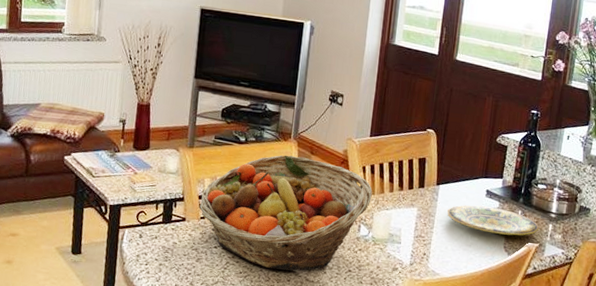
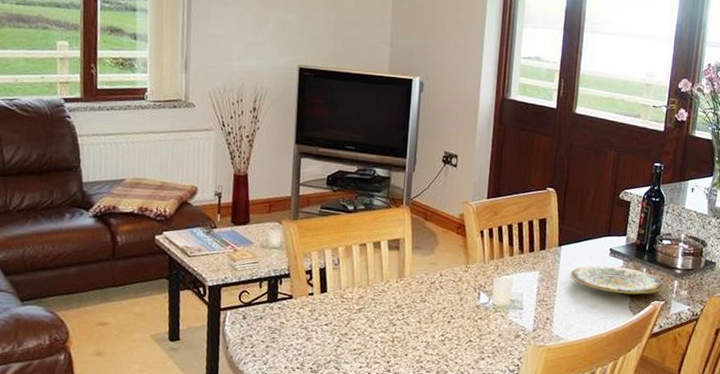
fruit basket: present [200,155,373,271] -> none [307,222,492,345]

